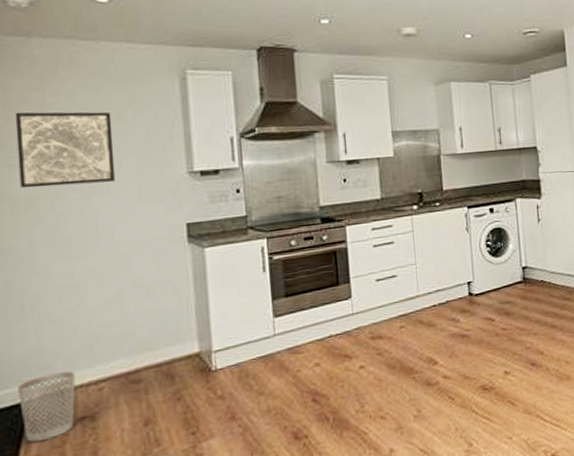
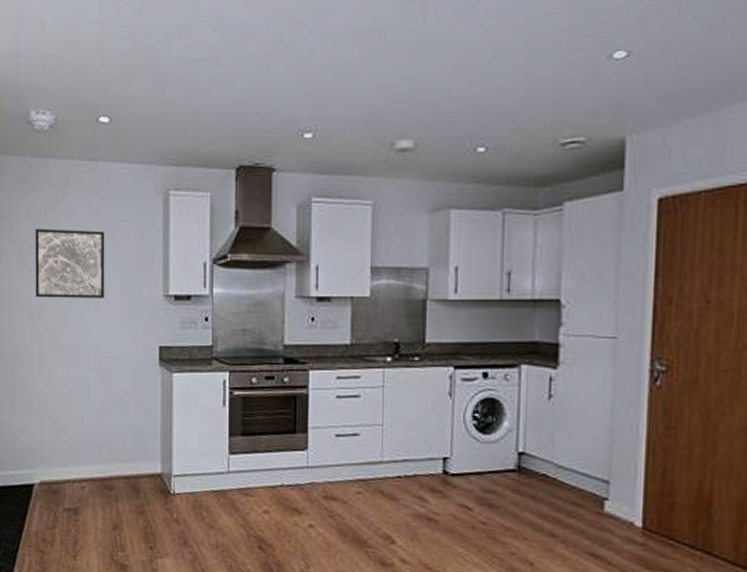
wastebasket: present [18,371,76,442] -> none [26,465,65,520]

